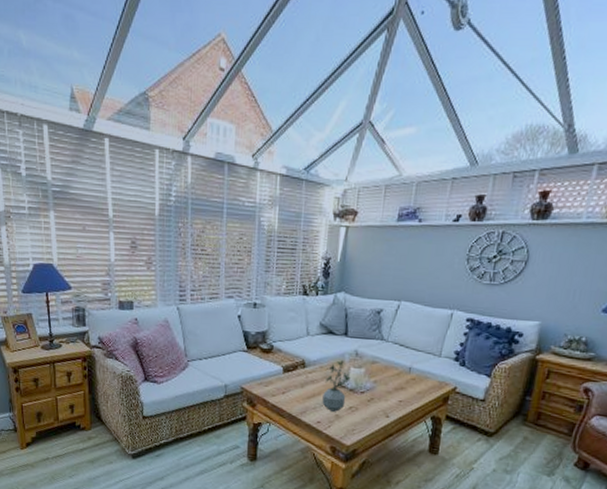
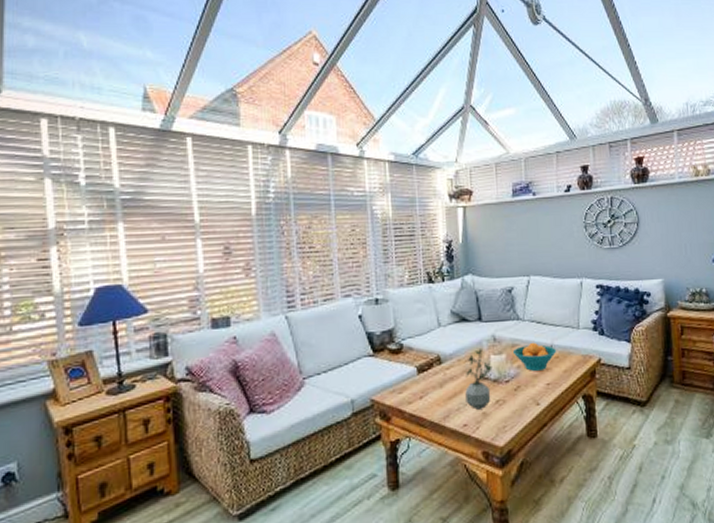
fruit bowl: none [371,362,415,388] -> present [512,342,557,371]

